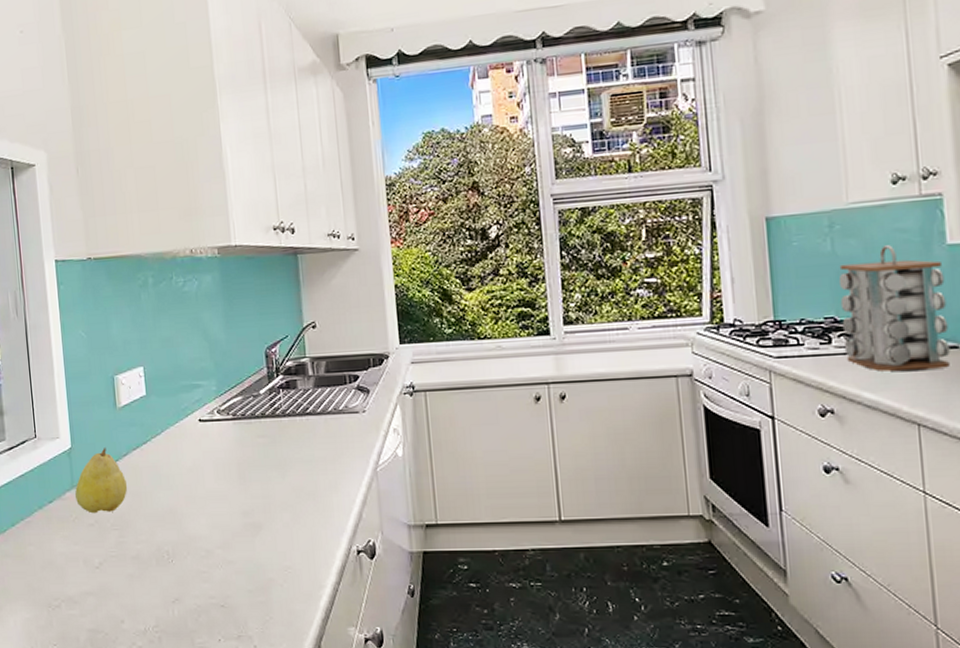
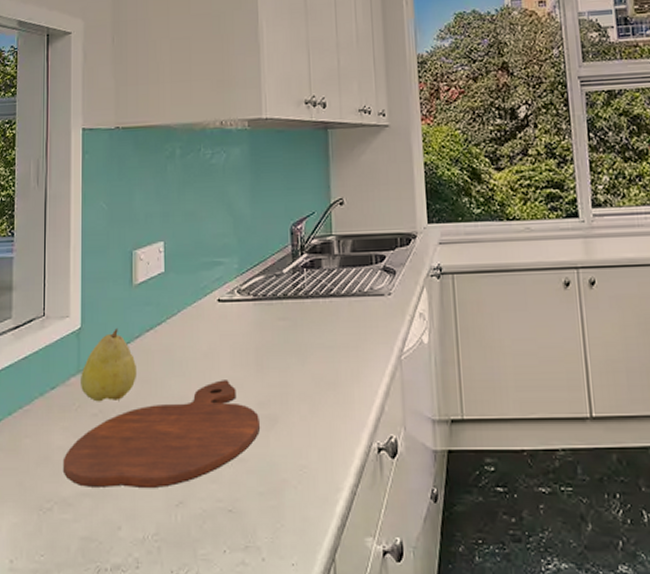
cutting board: none [65,492,246,587] -> present [62,380,260,488]

